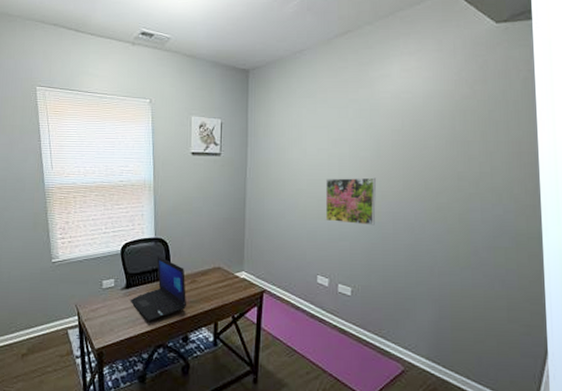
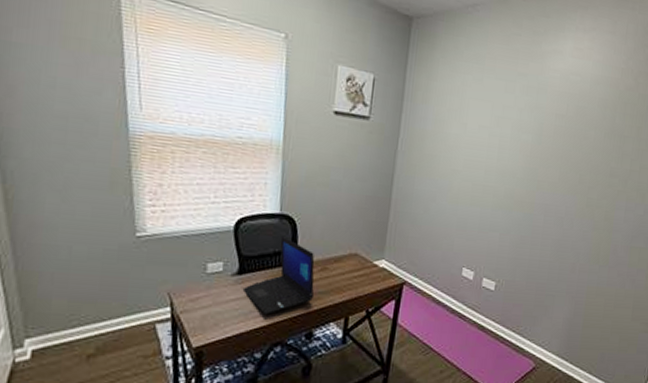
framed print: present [325,177,376,226] -> none [478,160,534,217]

